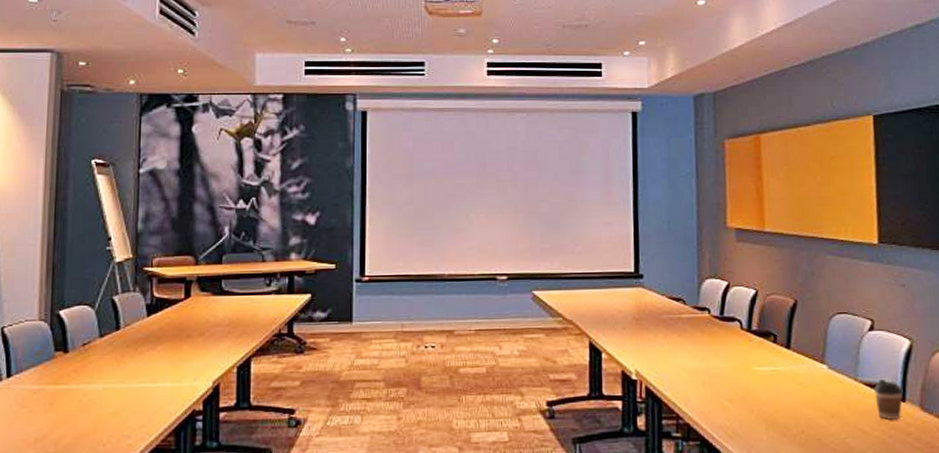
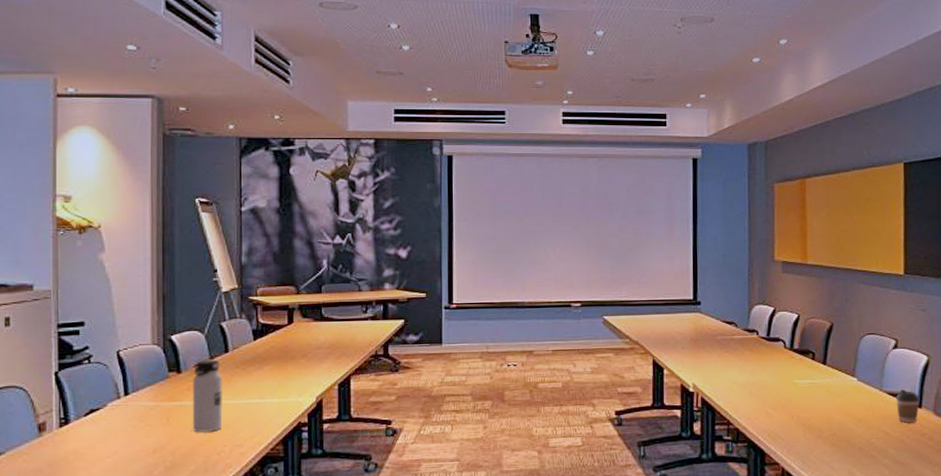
water bottle: none [77,337,112,421] -> present [192,359,223,433]

